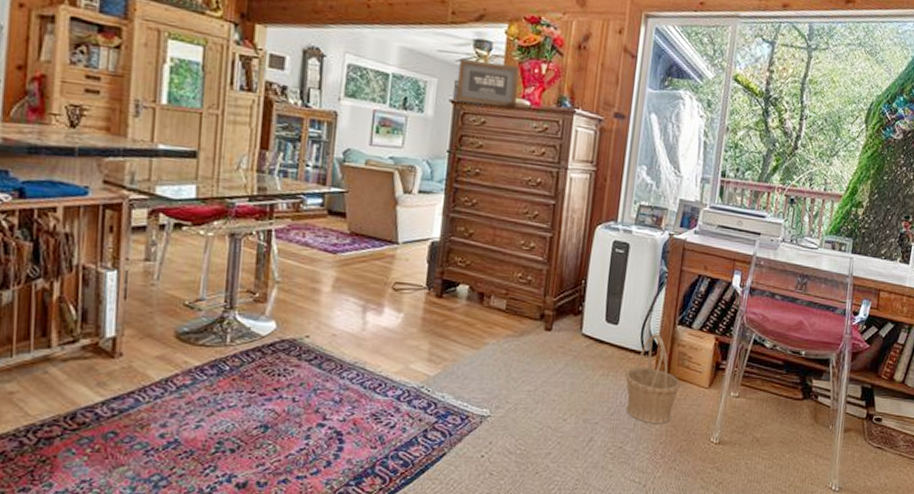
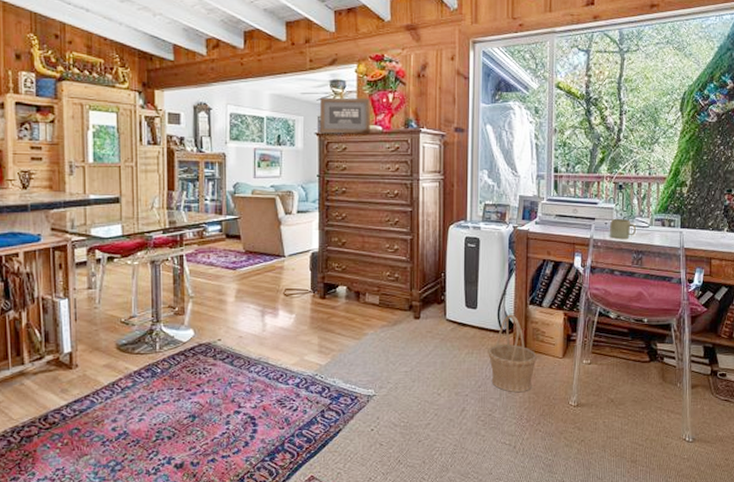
mug: none [774,235,805,261] -> present [610,218,637,240]

